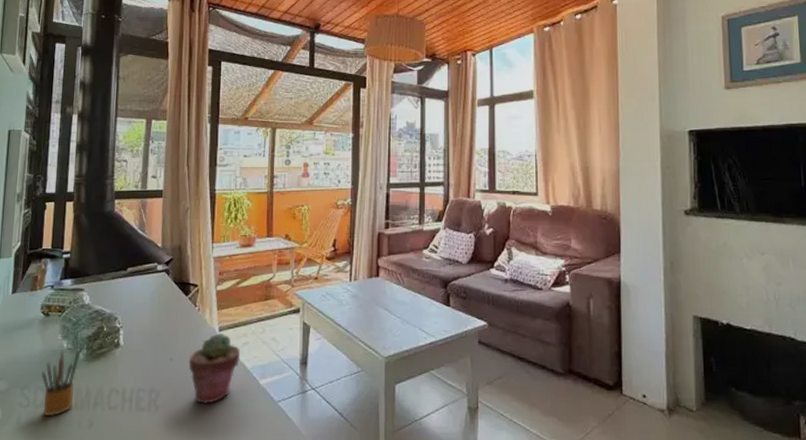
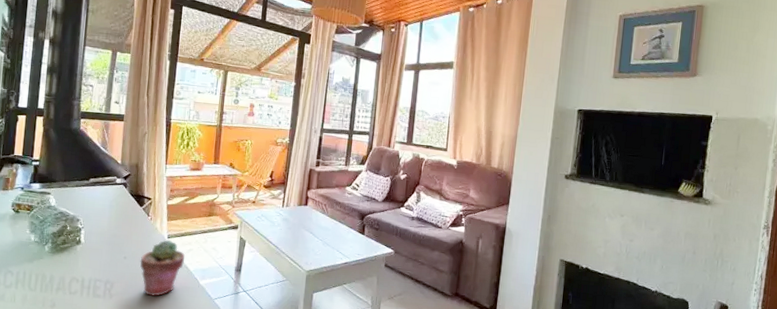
pencil box: present [42,350,80,417] -> none [11,243,46,296]

